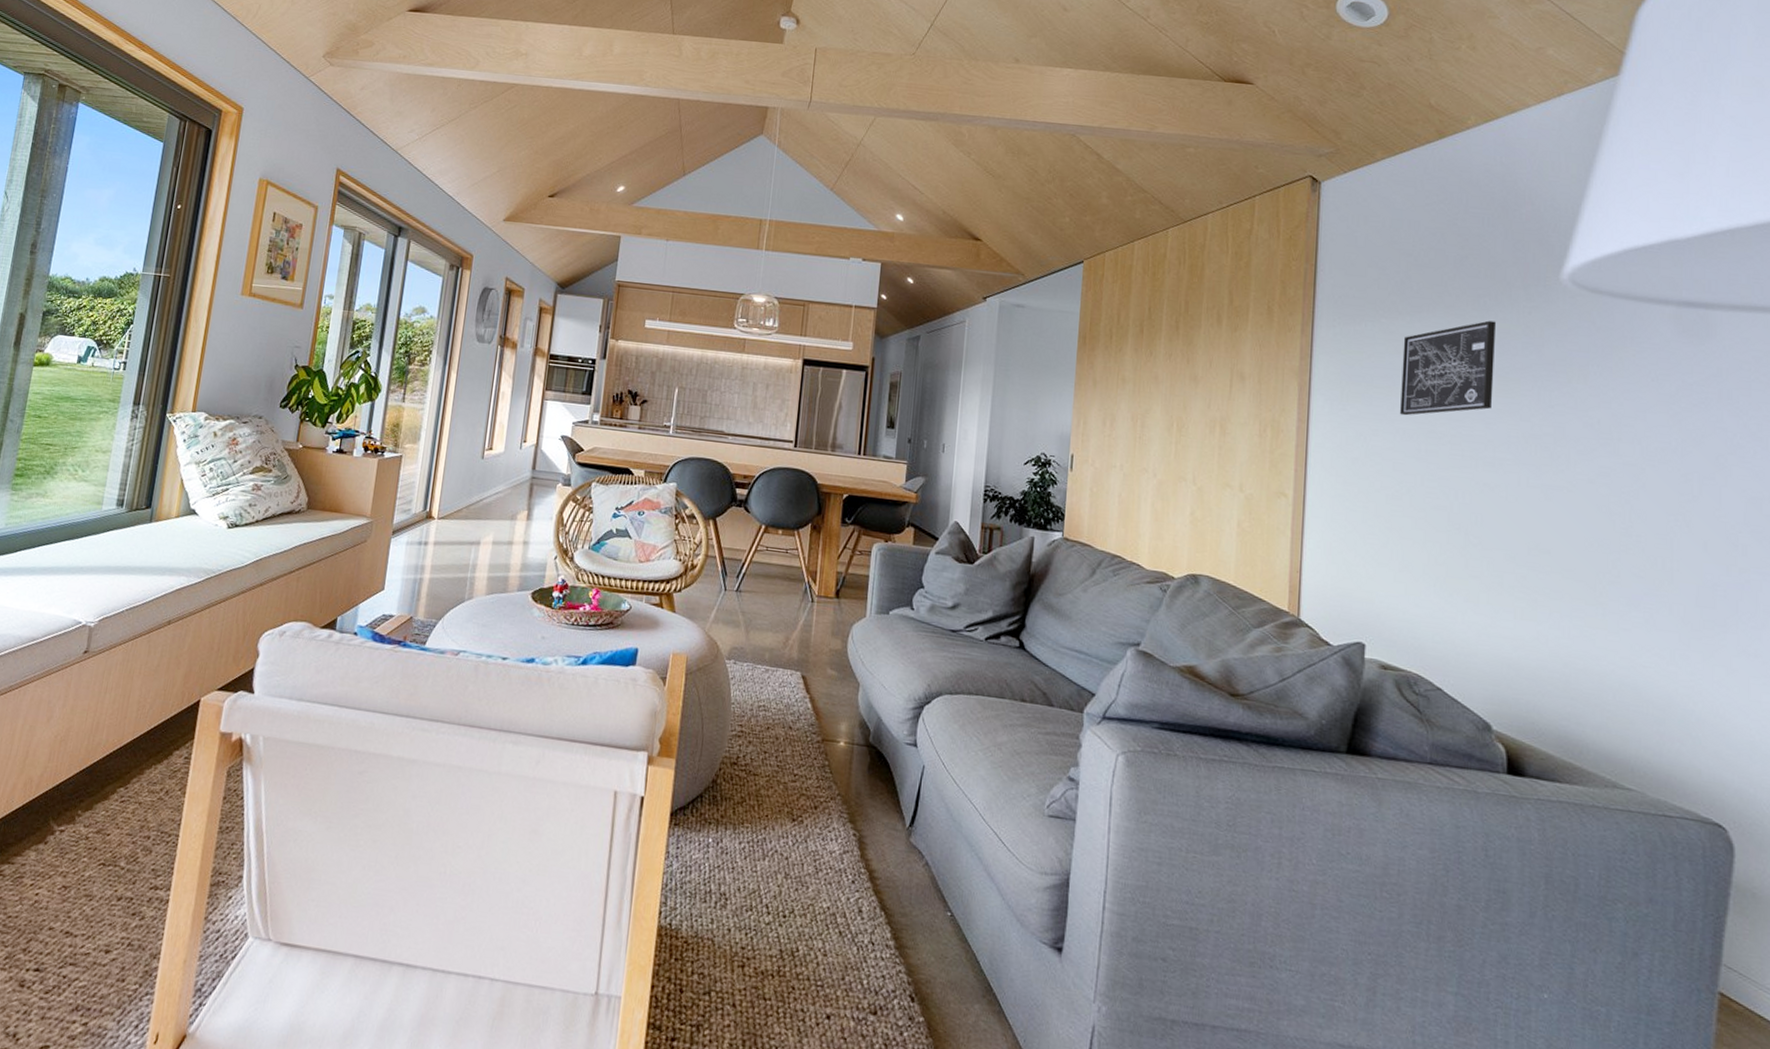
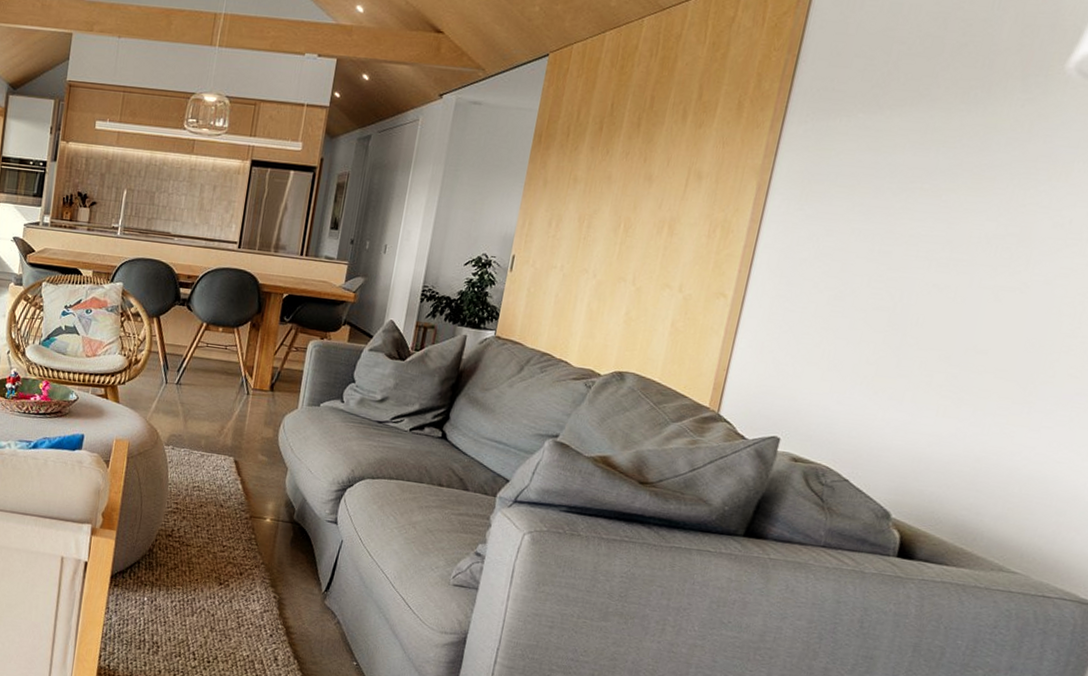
wall art: present [1400,320,1497,416] -> none [859,114,984,216]

